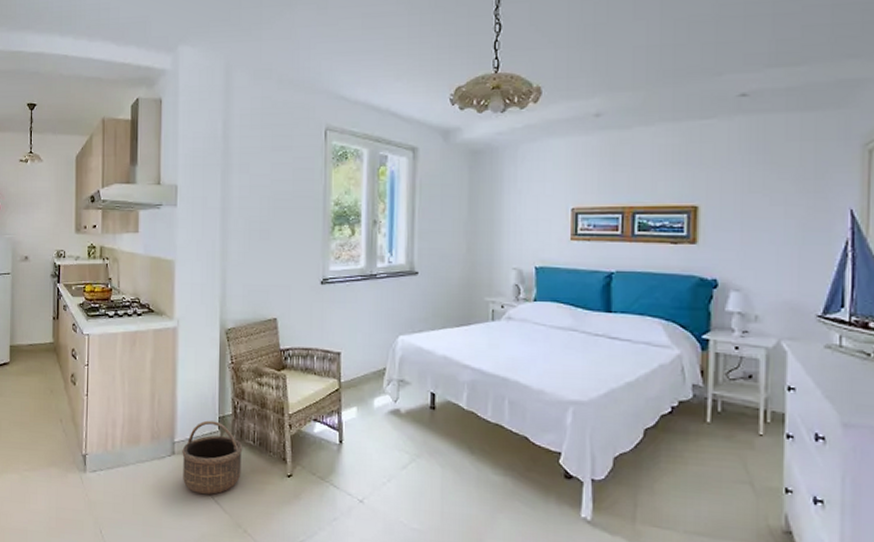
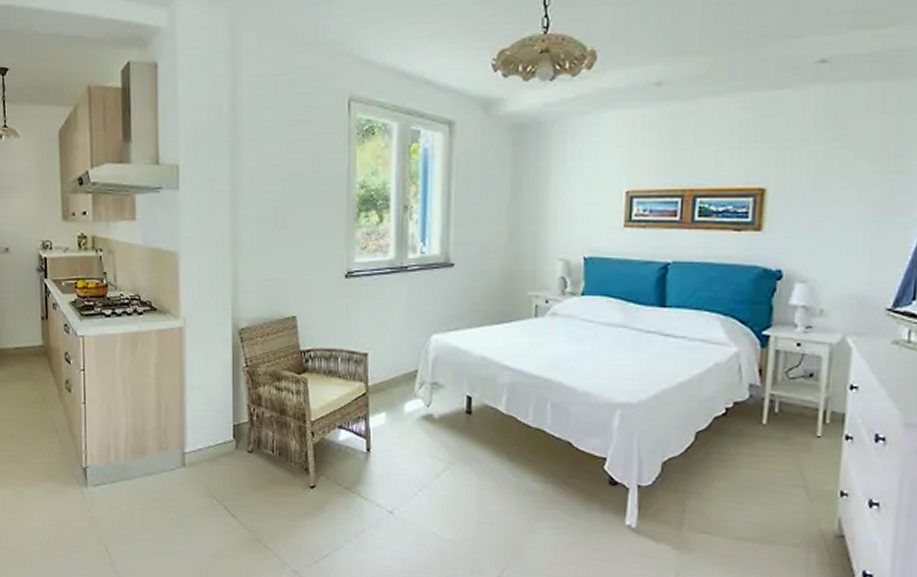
basket: present [182,420,243,495] -> none [193,429,261,509]

